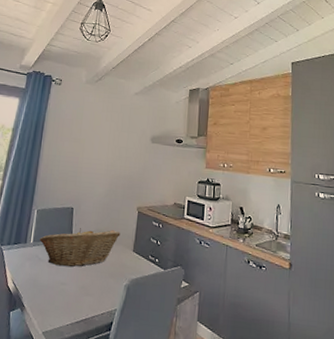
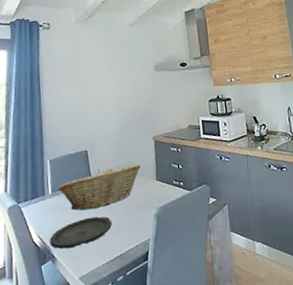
plate: none [22,274,84,302] -> present [50,216,113,249]

